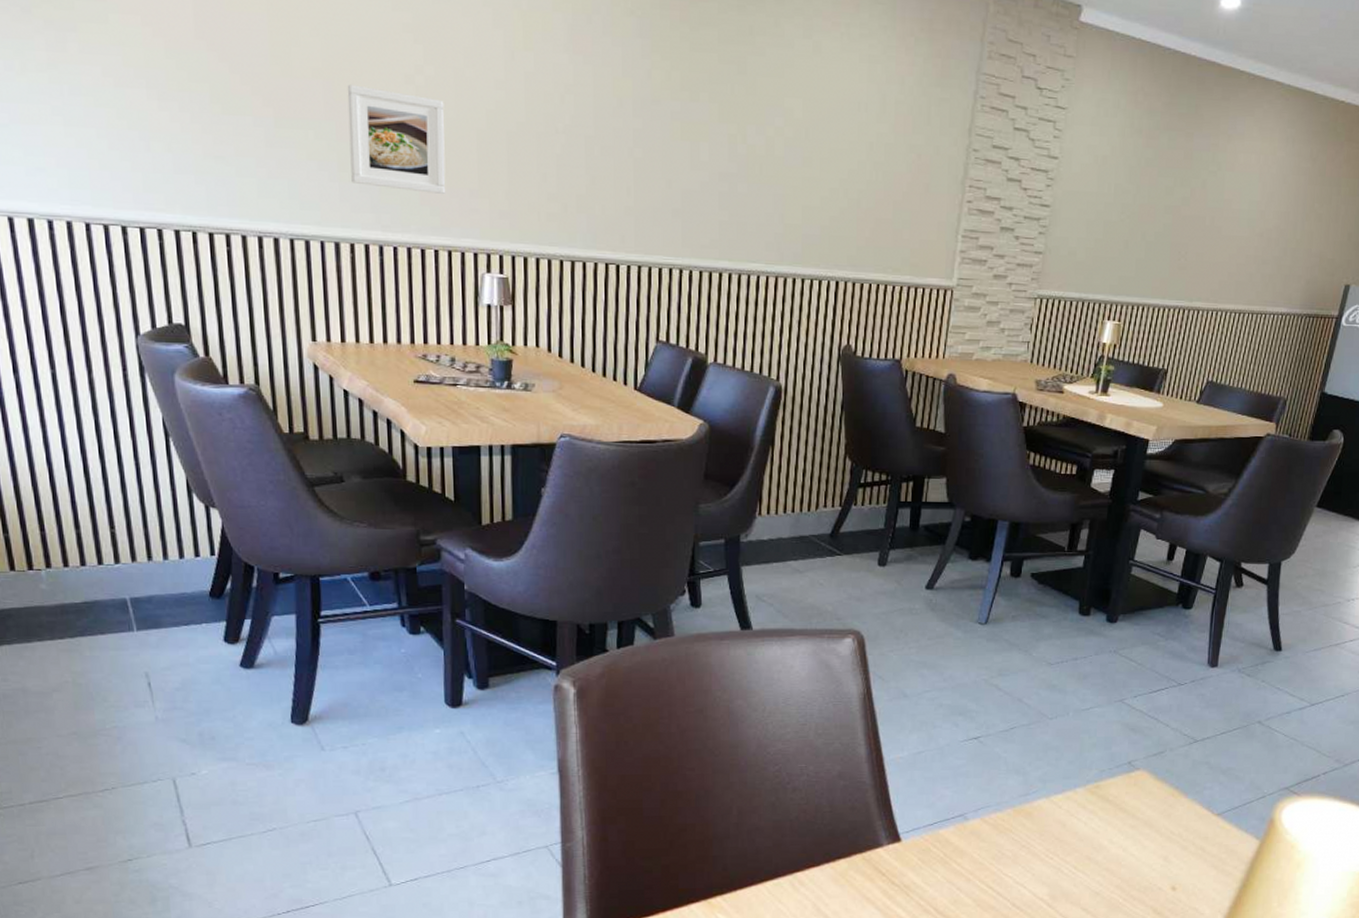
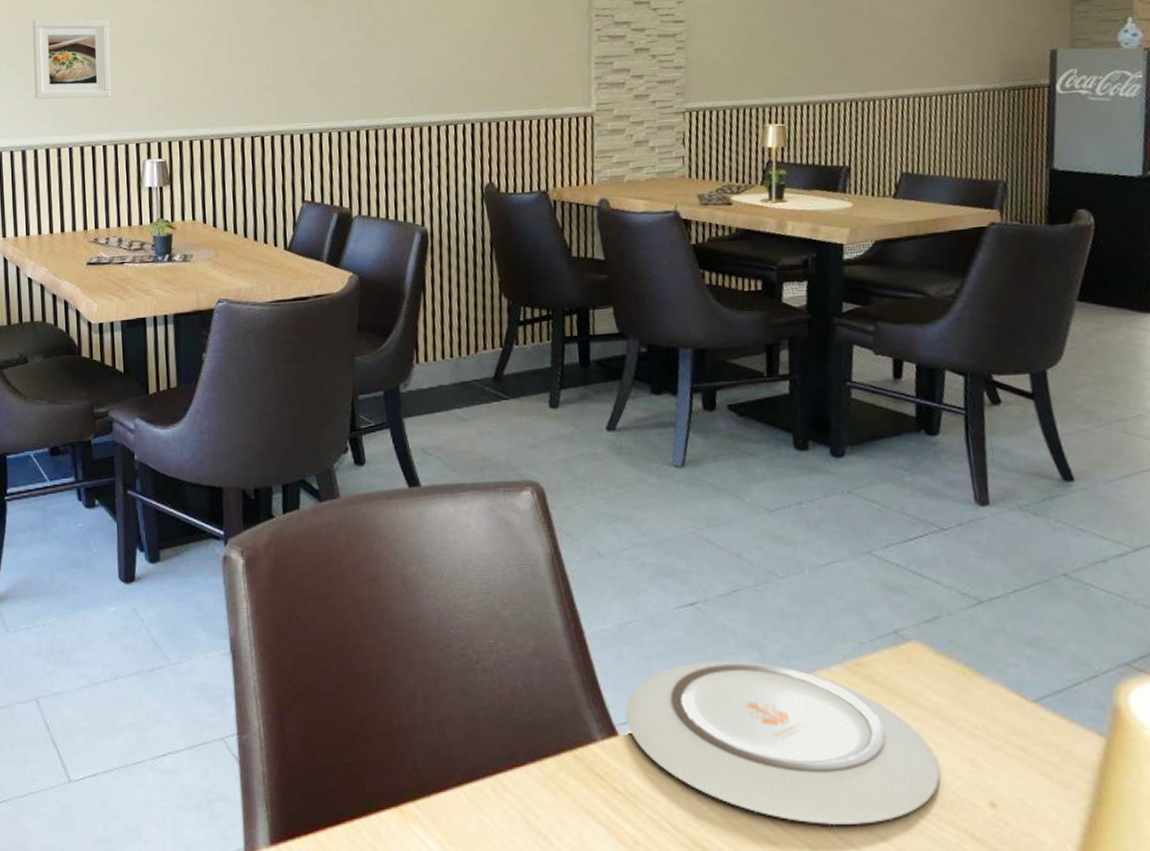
plate: none [909,783,1141,906] -> present [625,660,940,826]

